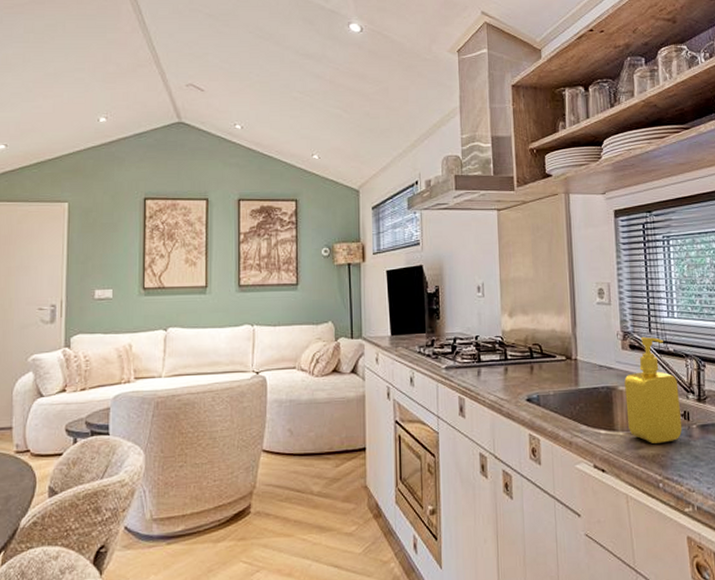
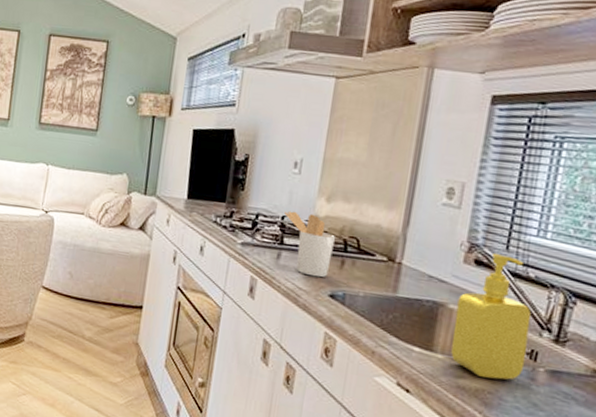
utensil holder: none [477,330,523,386] -> present [284,211,336,278]

